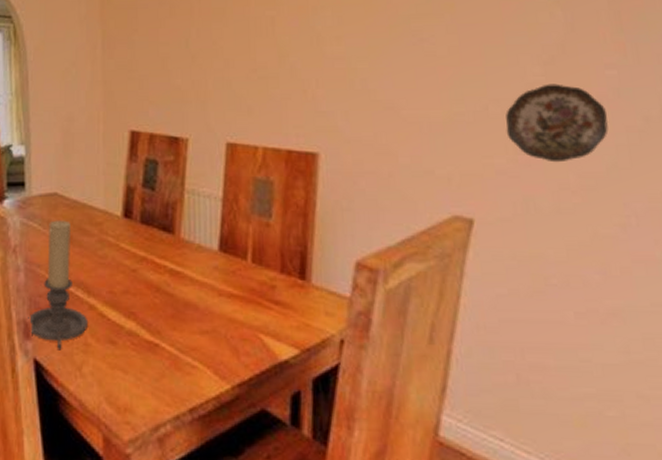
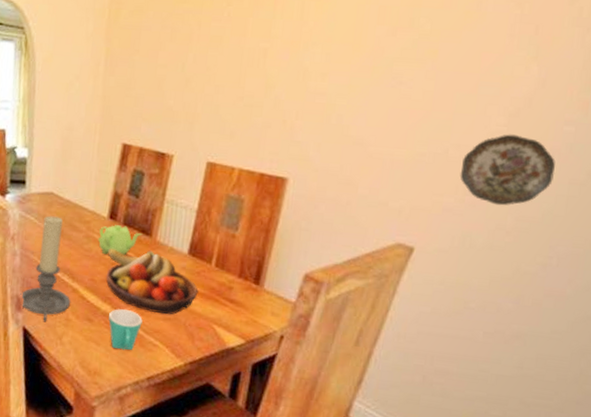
teapot: none [113,224,164,261] -> present [97,225,143,255]
fruit bowl: none [125,250,237,327] -> present [106,248,199,315]
mug: none [135,325,175,377] -> present [108,309,143,350]

